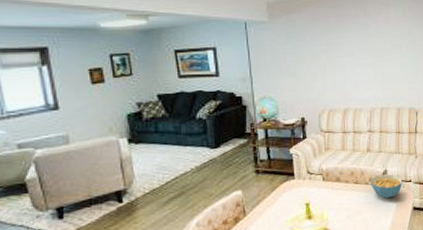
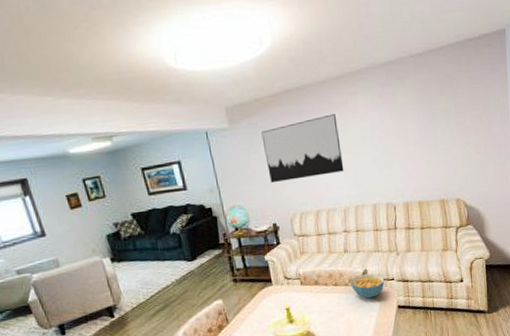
wall art: none [299,20,373,79] -> present [261,114,344,183]

